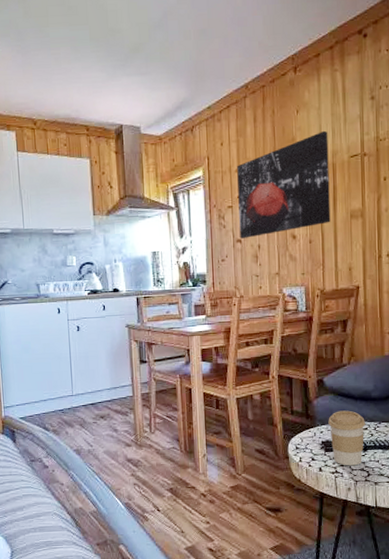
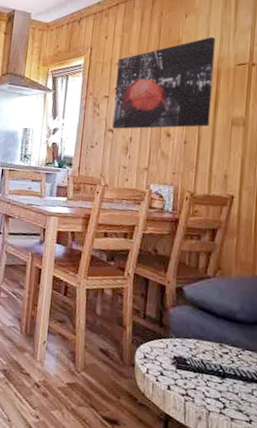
coffee cup: present [328,410,365,466] -> none [183,326,226,393]

